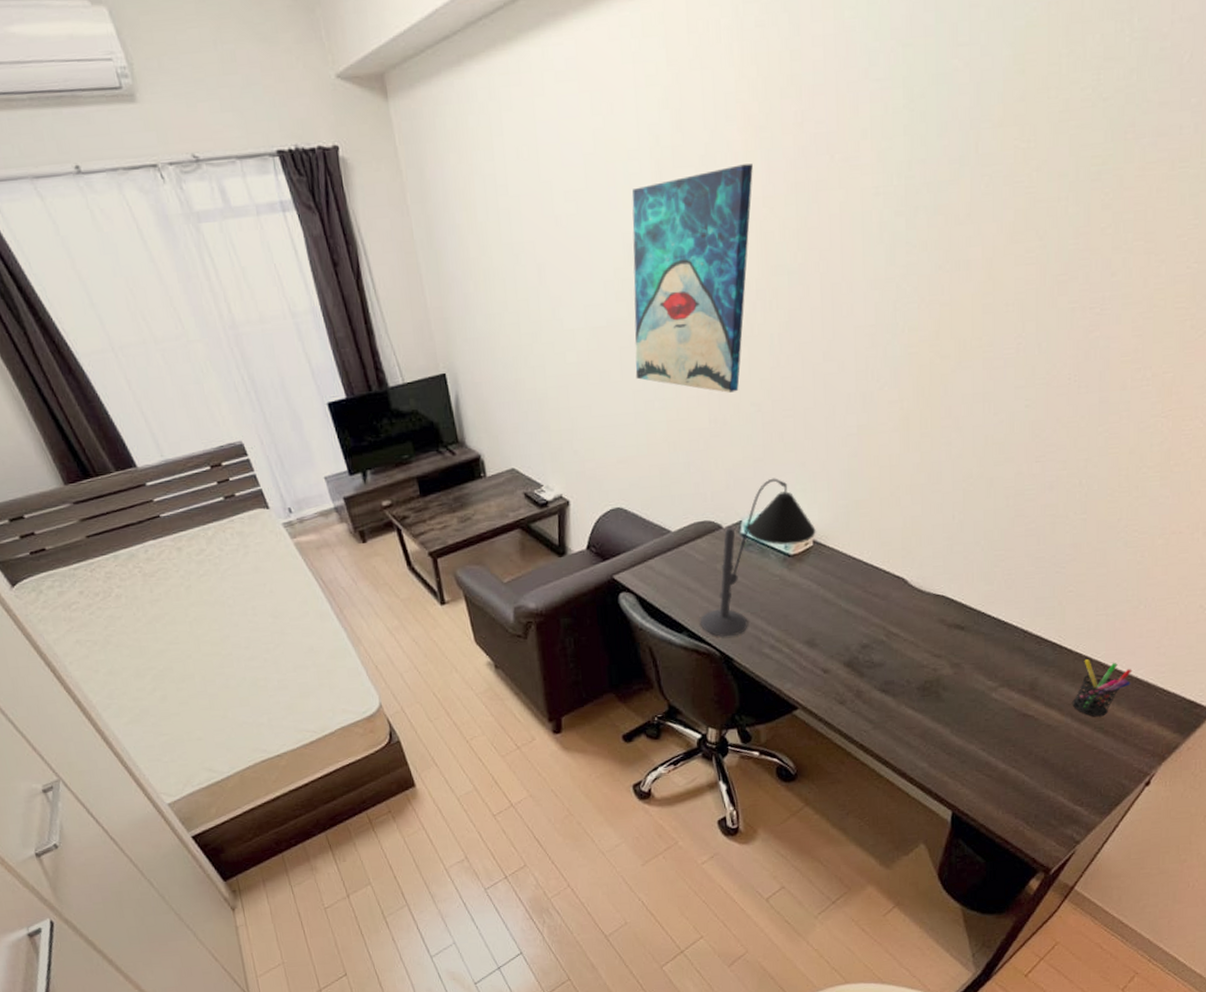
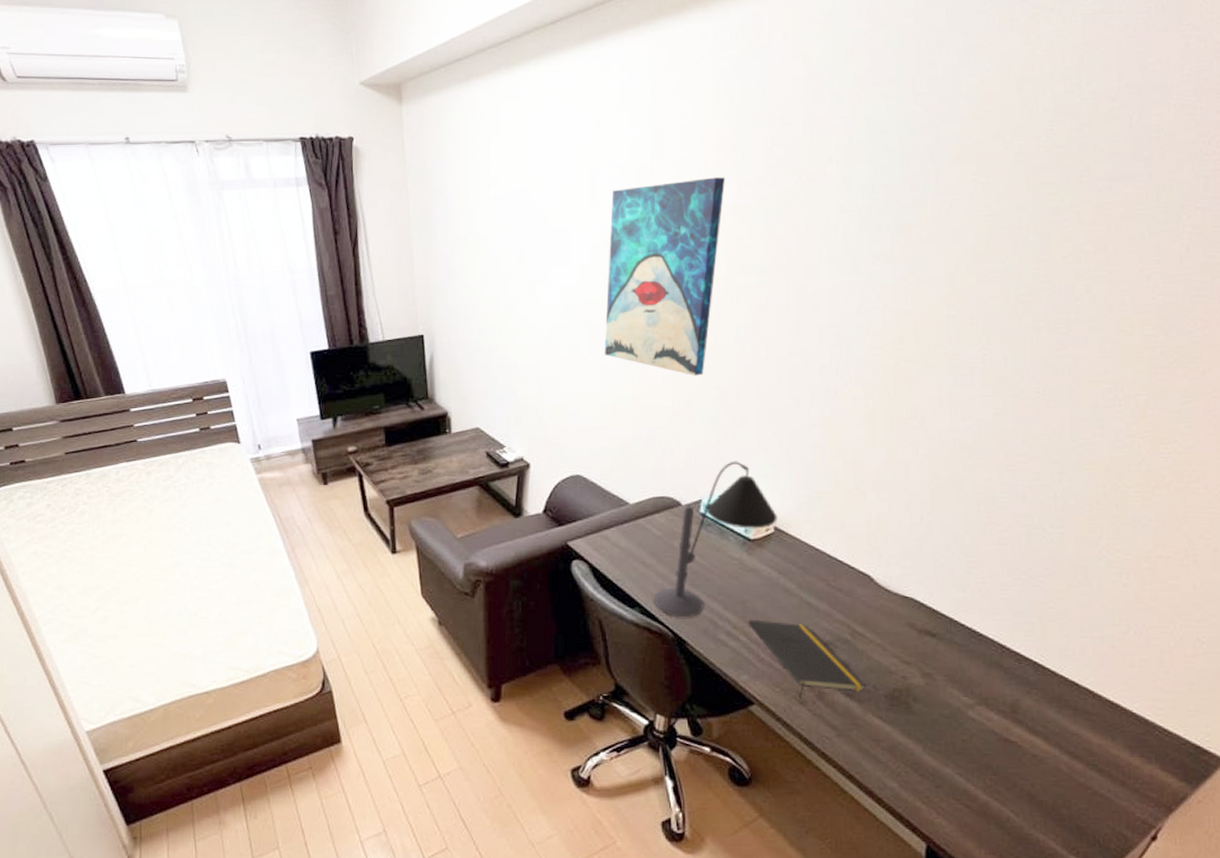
notepad: none [789,631,901,699] -> present [747,619,867,699]
pen holder: present [1072,659,1132,717] -> none [1059,685,1126,752]

